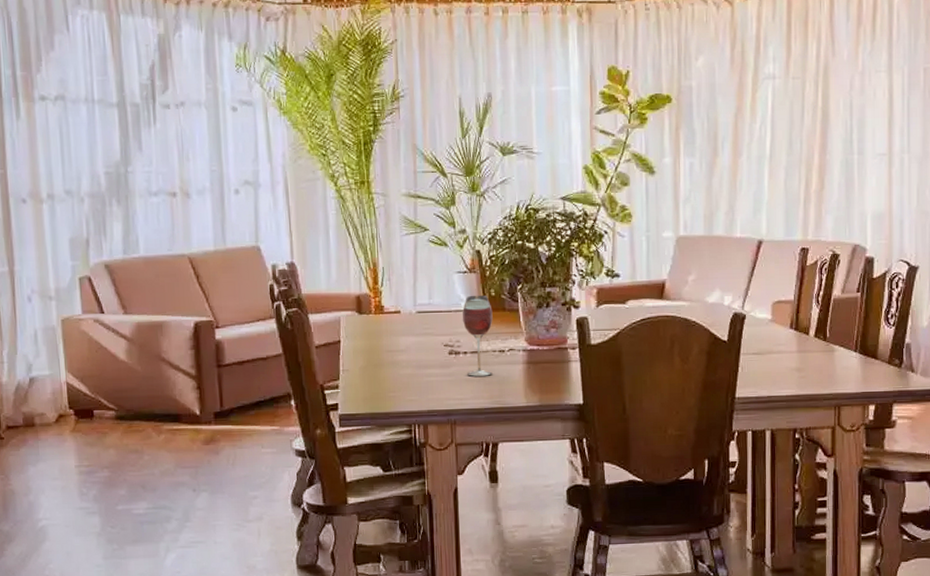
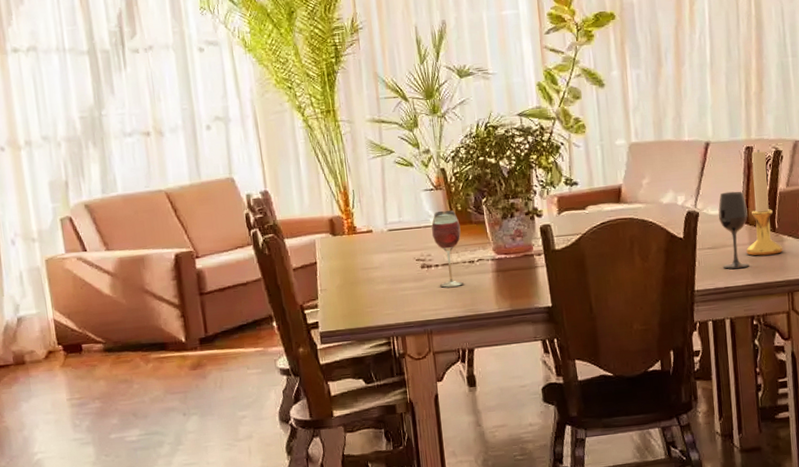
wine glass: none [766,295,798,378] -> present [718,191,750,269]
candle holder: none [793,252,832,365] -> present [746,150,783,256]

